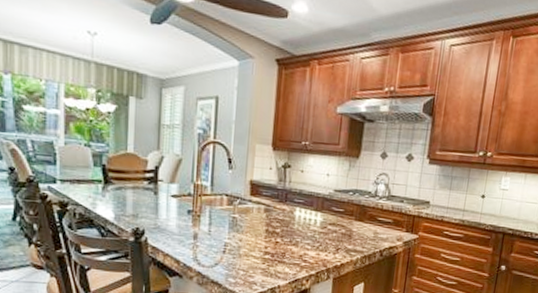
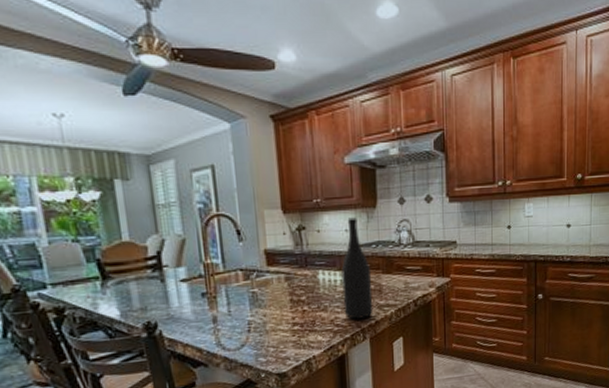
wine bottle: none [313,163,344,259] -> present [341,217,374,319]

